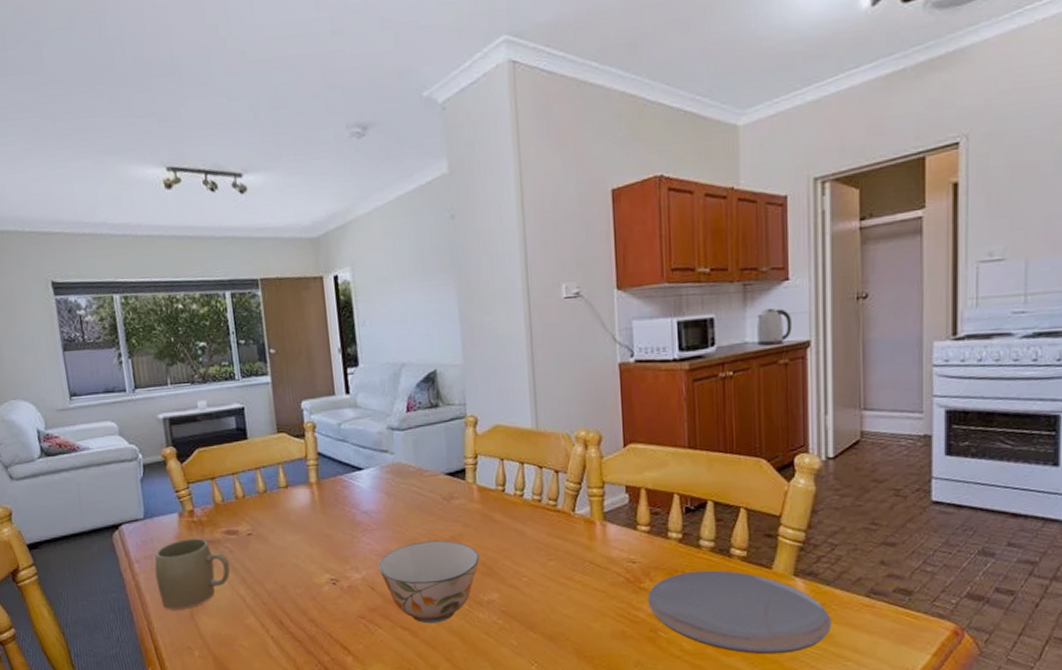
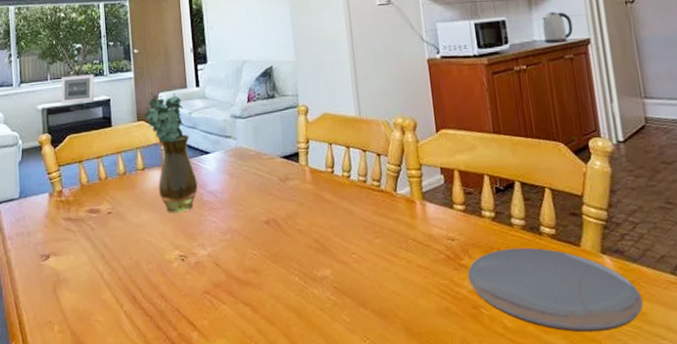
mug: present [154,538,230,610] -> none [25,216,91,285]
picture frame: none [183,378,225,413] -> present [60,74,95,104]
vase: none [285,400,350,535] -> present [144,92,198,213]
soup bowl: present [378,540,480,624] -> none [222,218,313,300]

